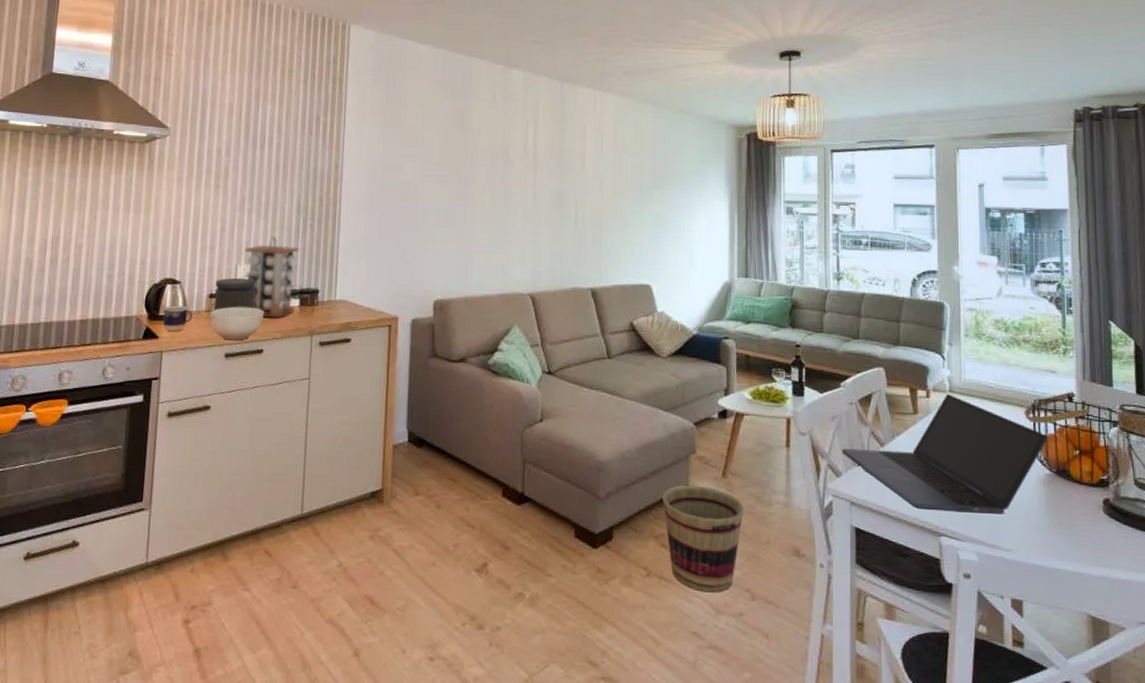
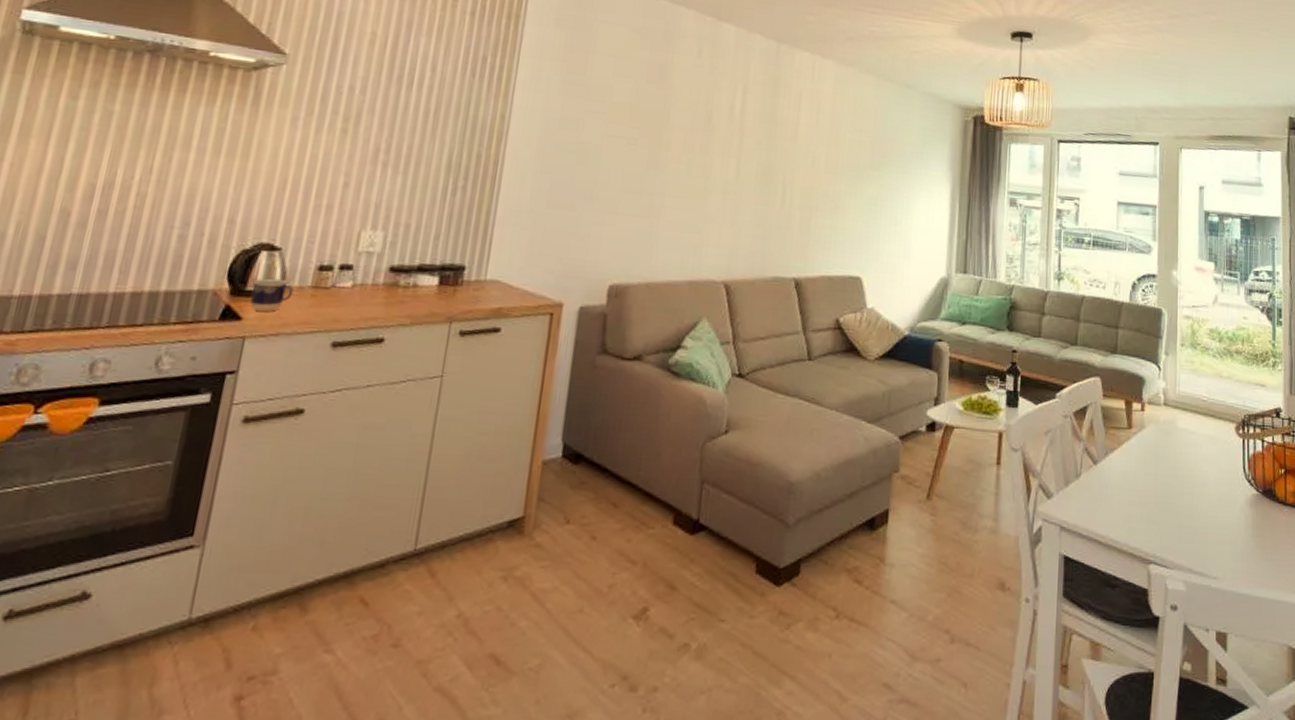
bowl: present [209,306,265,341] -> none [315,282,392,327]
jar: present [213,277,256,311] -> none [322,246,384,287]
spice rack: present [245,237,299,318] -> none [372,198,444,299]
basket: present [663,484,743,593] -> none [859,508,948,636]
laptop: present [841,394,1049,514] -> none [1053,407,1257,539]

